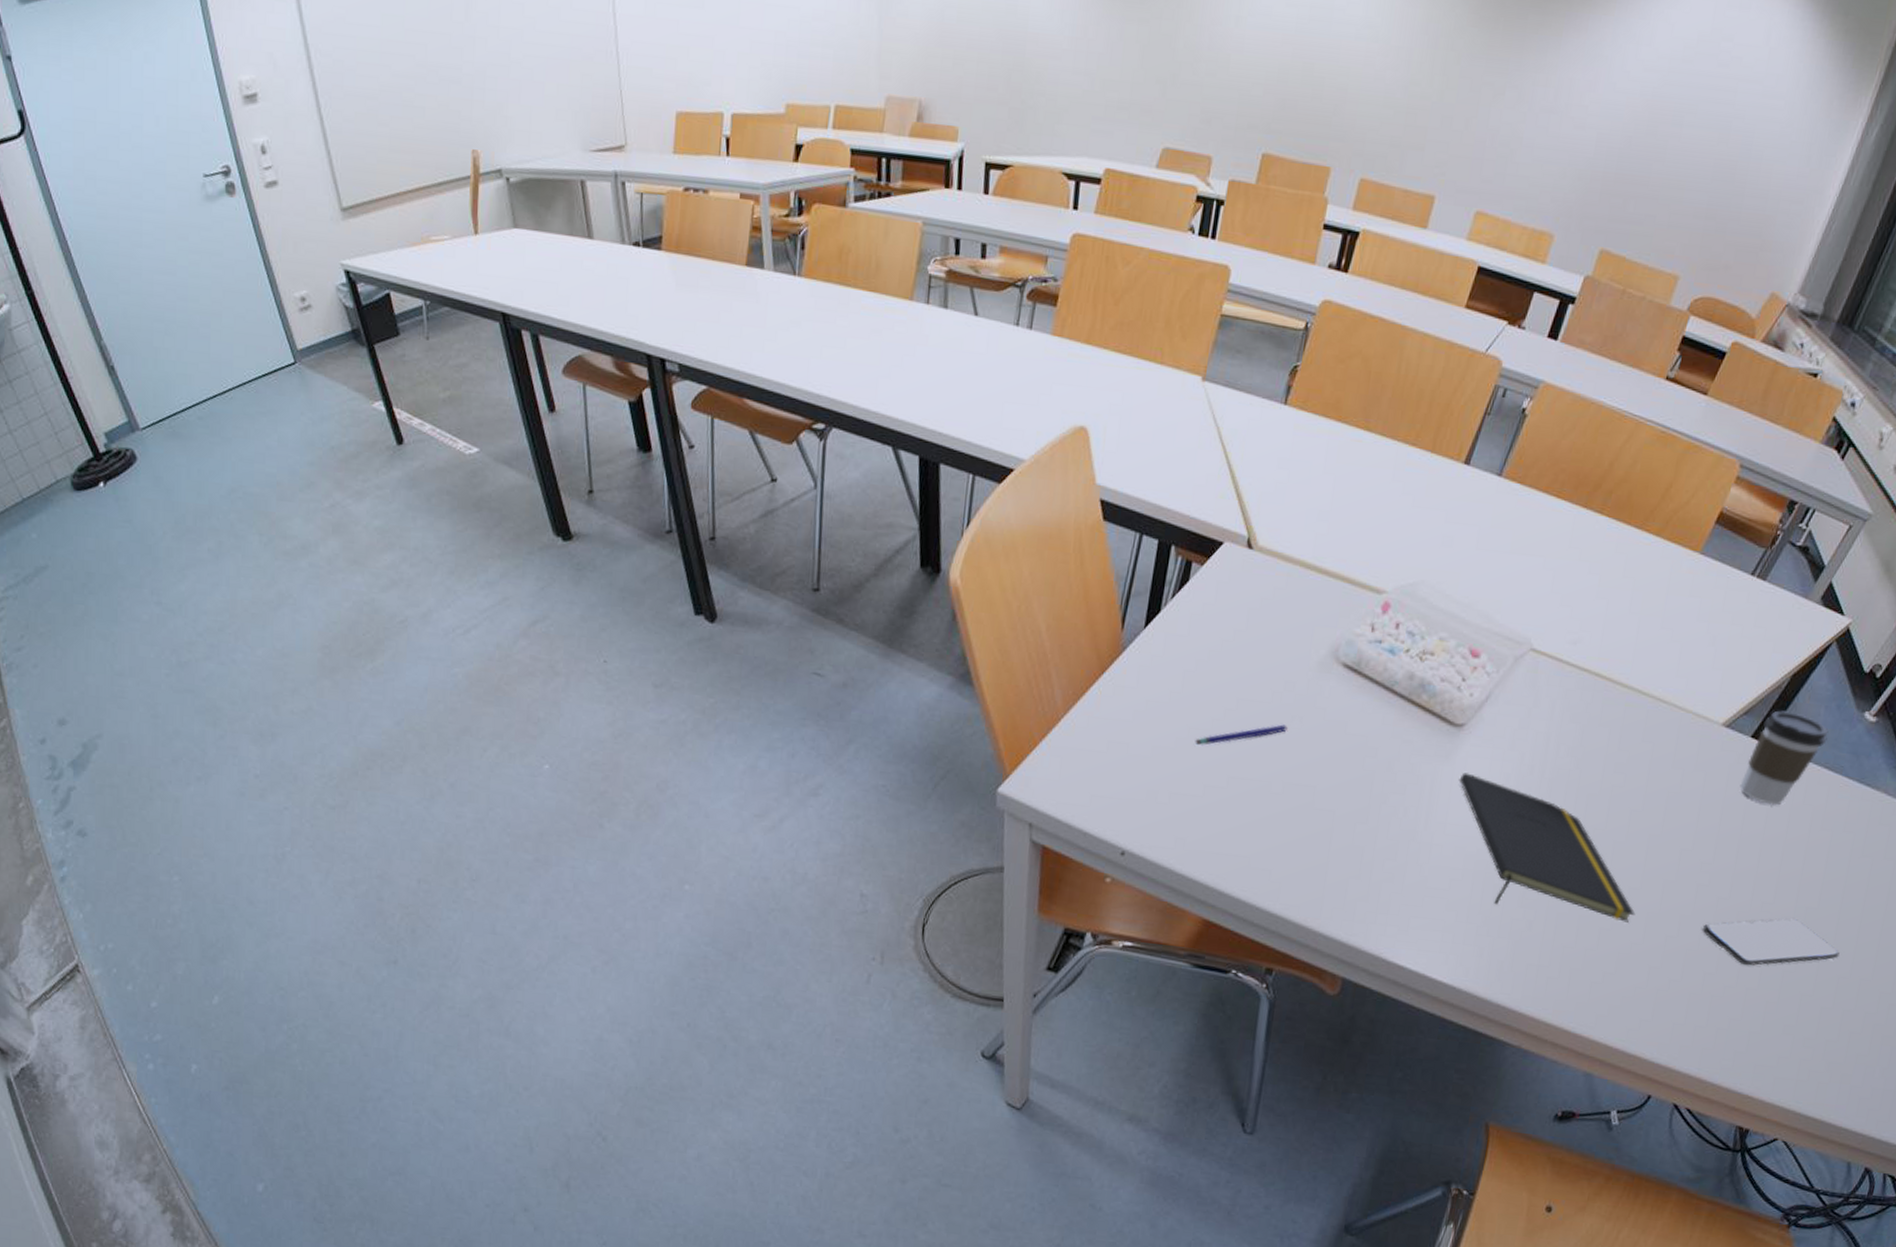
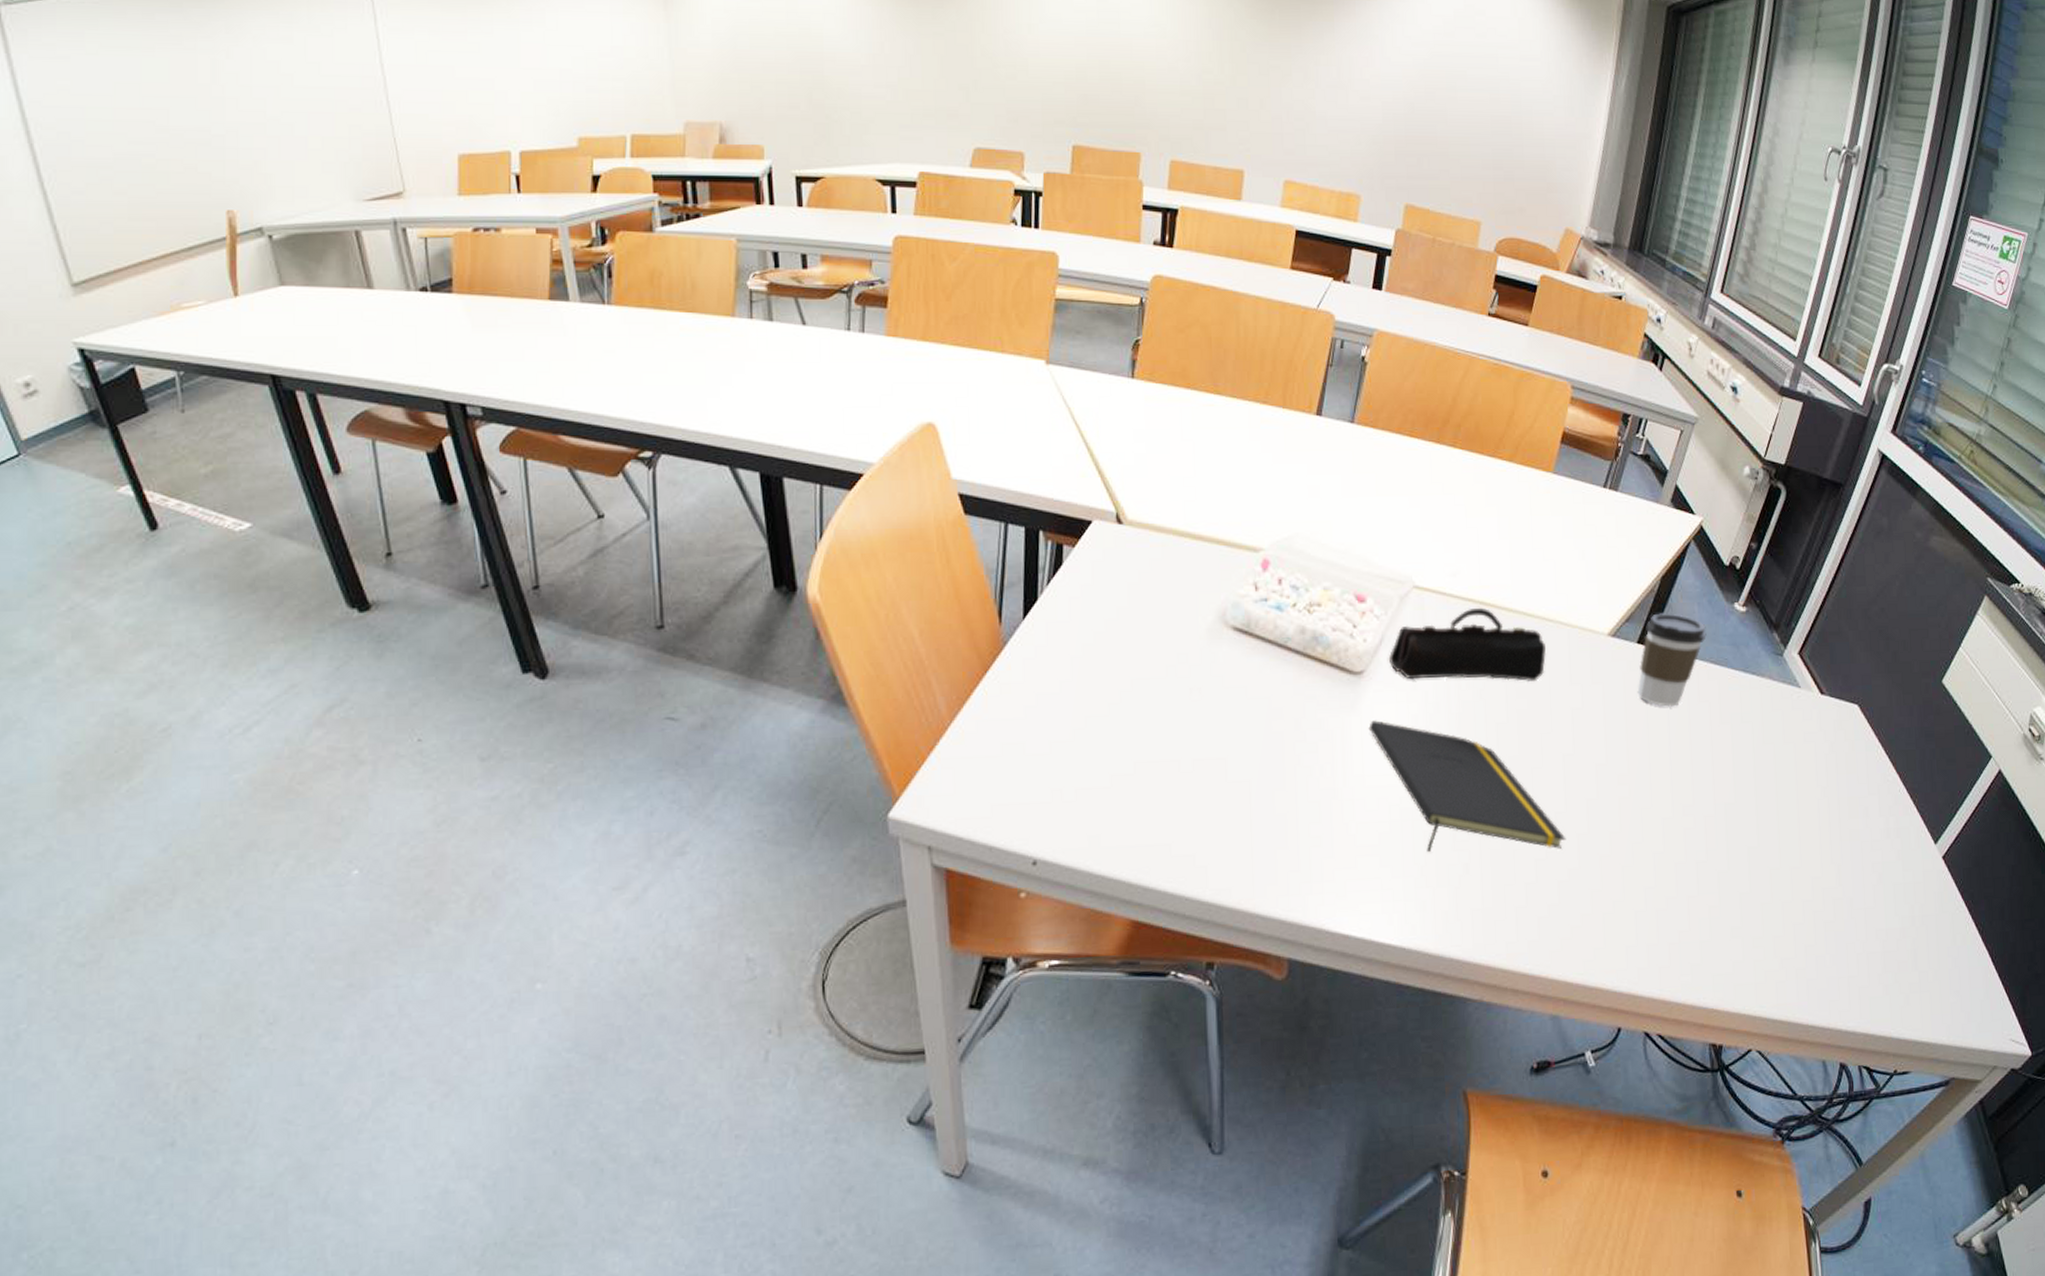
pen: present [1195,724,1287,746] -> none [1094,698,1187,734]
pencil case: none [1492,678,1655,759] -> present [1389,607,1546,681]
smartphone: present [1703,918,1840,966] -> none [1634,817,1766,874]

